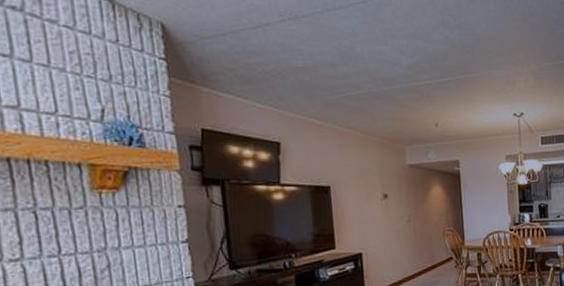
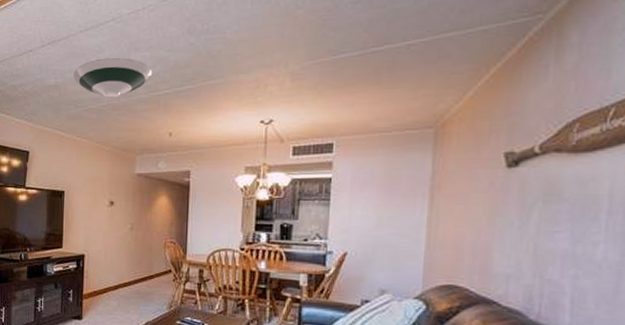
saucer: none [325,42,412,85] -> present [73,57,153,98]

